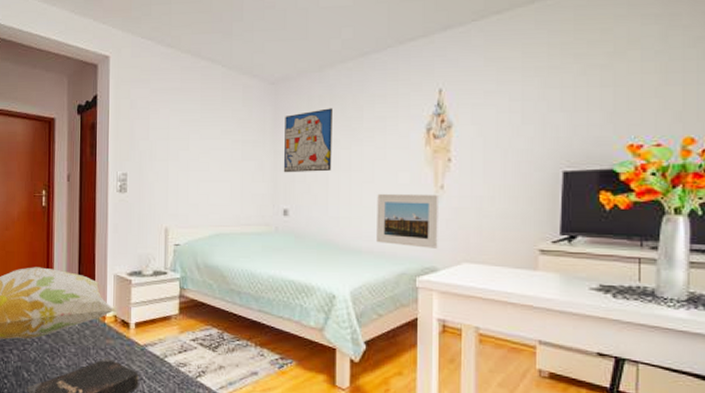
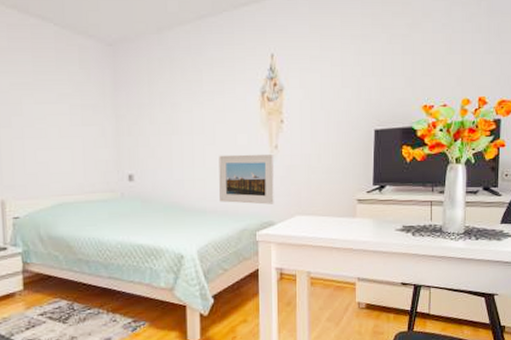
wall art: present [283,108,332,173] -> none [125,71,174,138]

